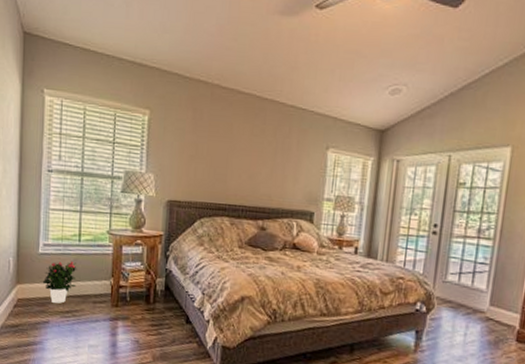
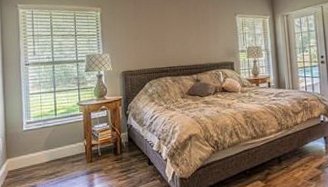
potted flower: present [42,261,77,304] -> none [28,132,57,169]

